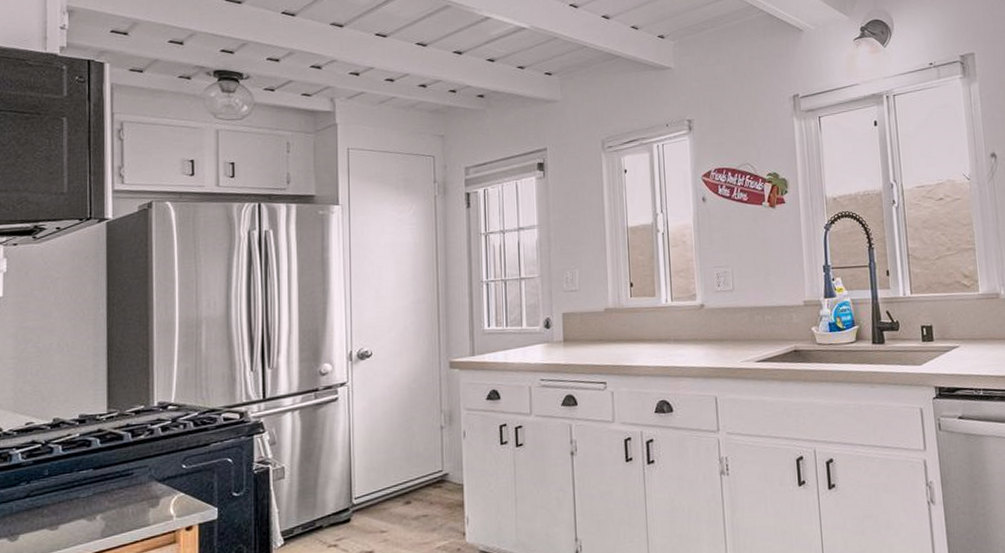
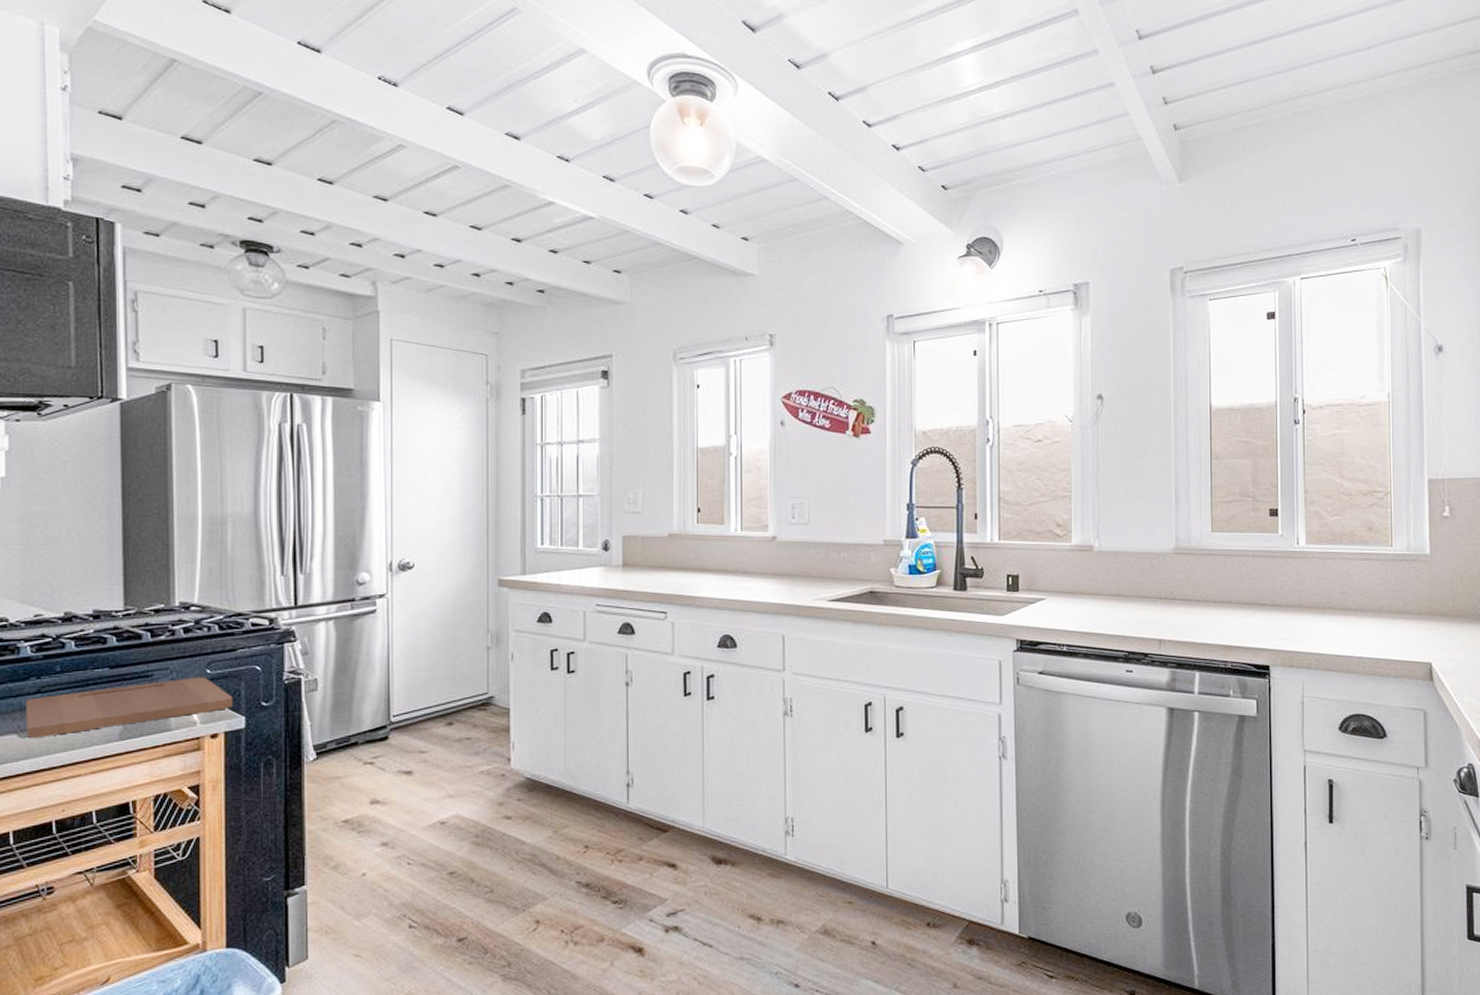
cutting board: none [15,472,207,542] -> present [26,677,233,739]

